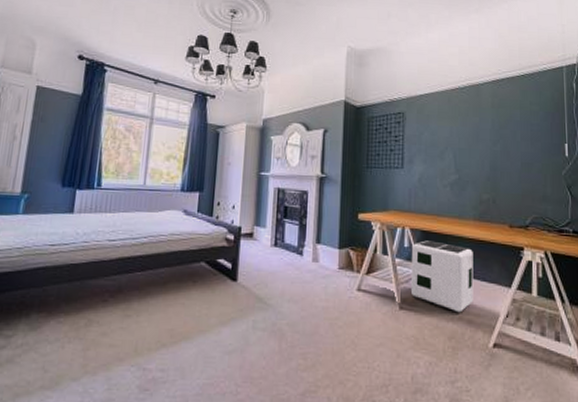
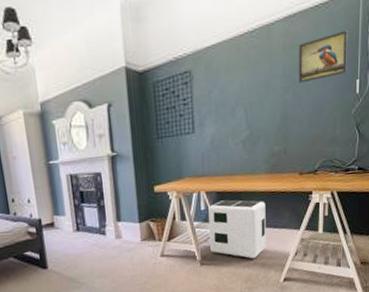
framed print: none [507,99,555,139] -> present [299,30,348,84]

